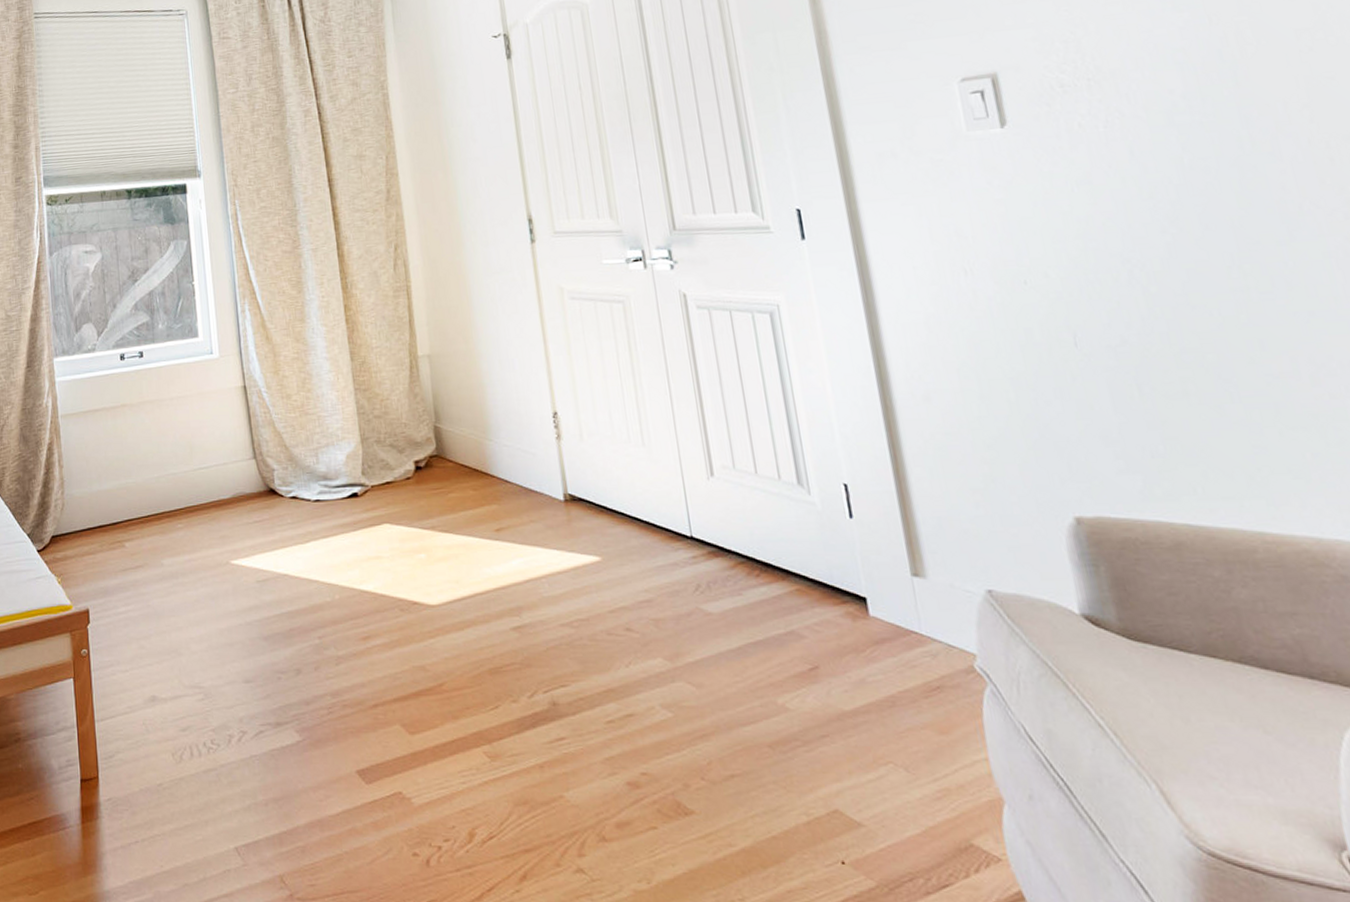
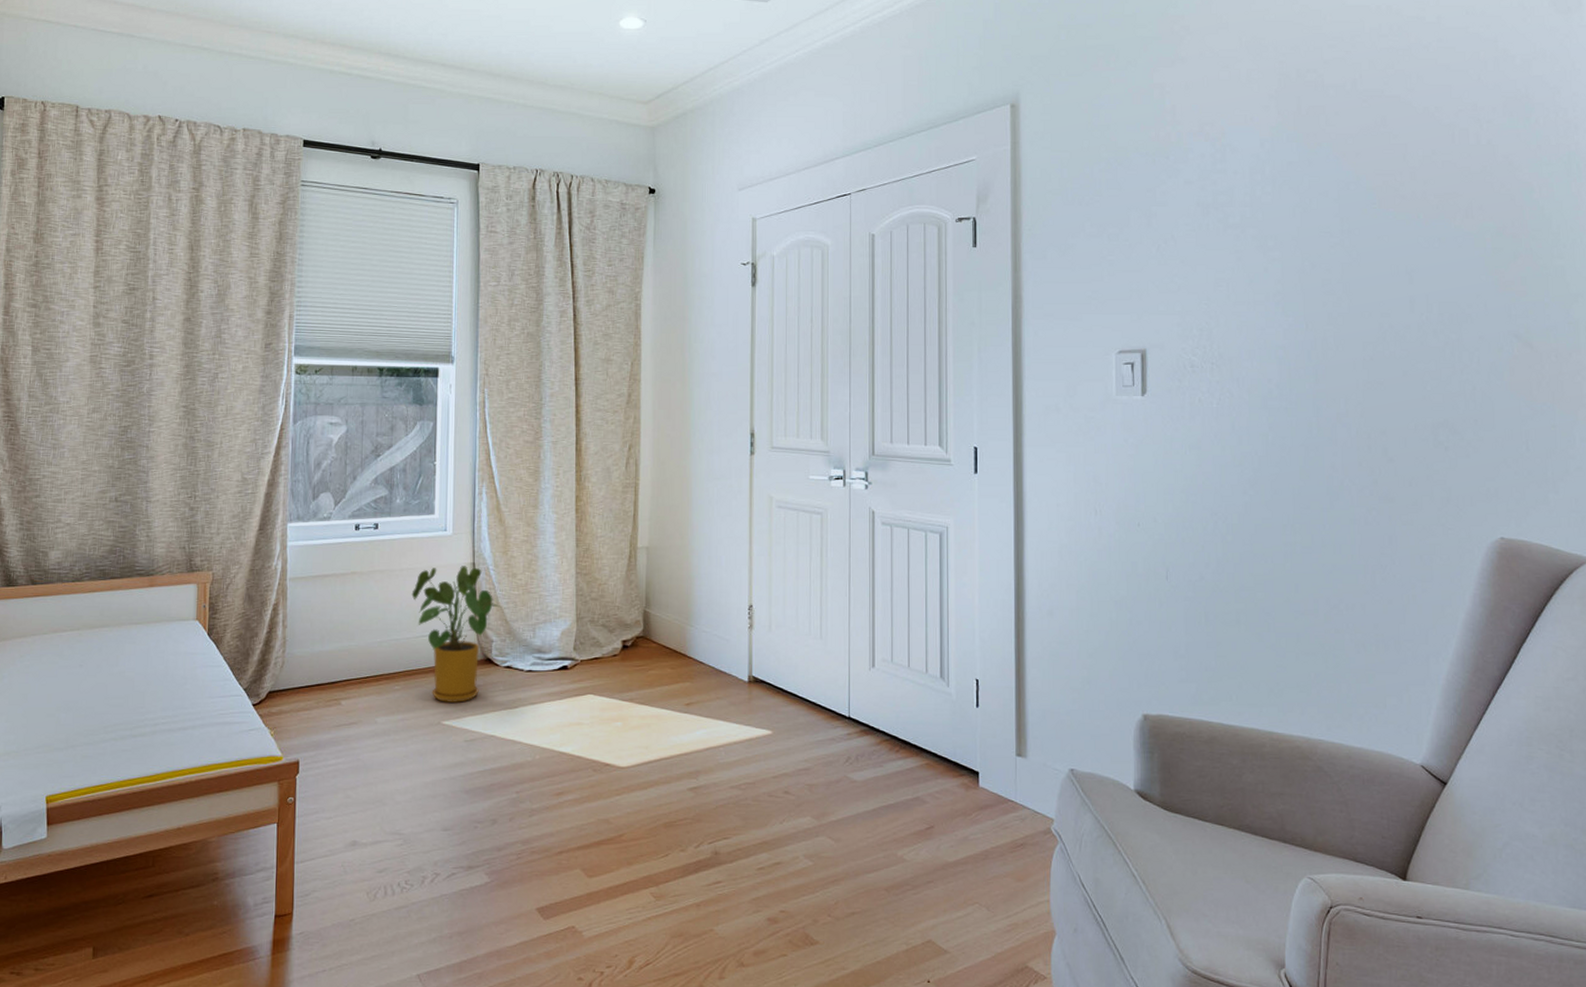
house plant: none [184,390,279,541] -> present [411,566,502,704]

